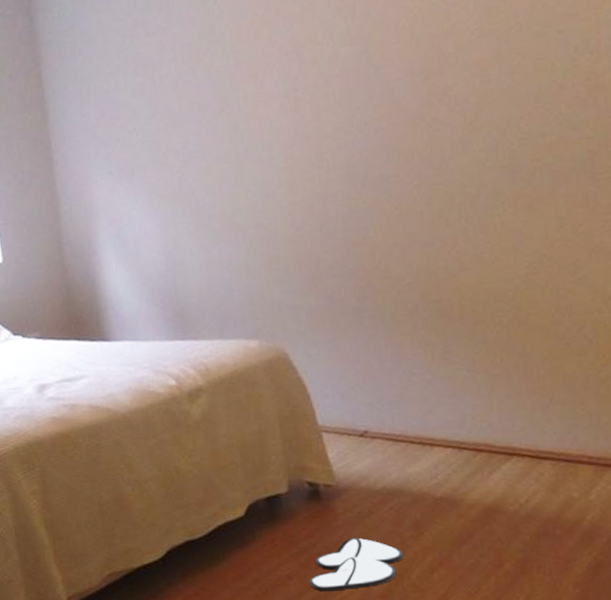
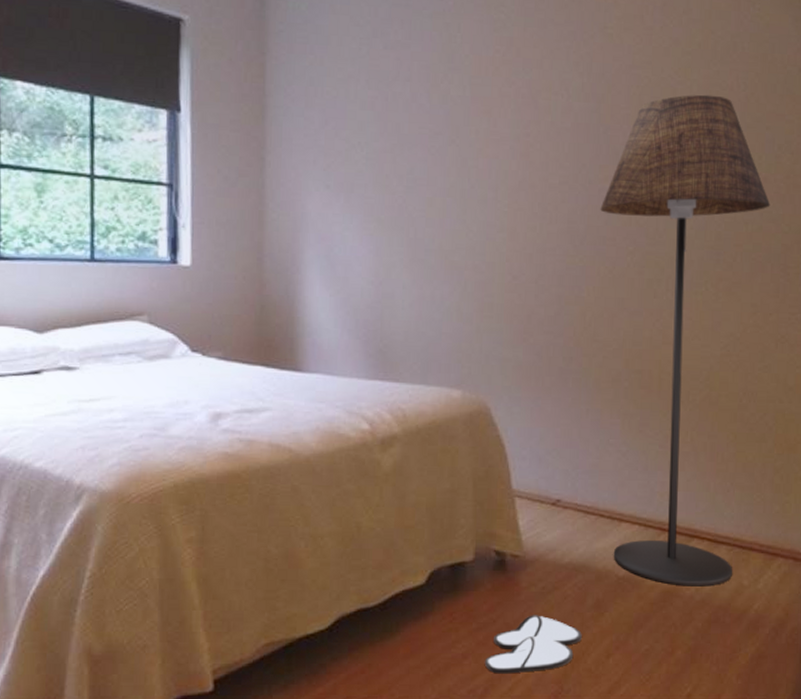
floor lamp: none [379,9,570,503] -> present [600,94,771,587]

